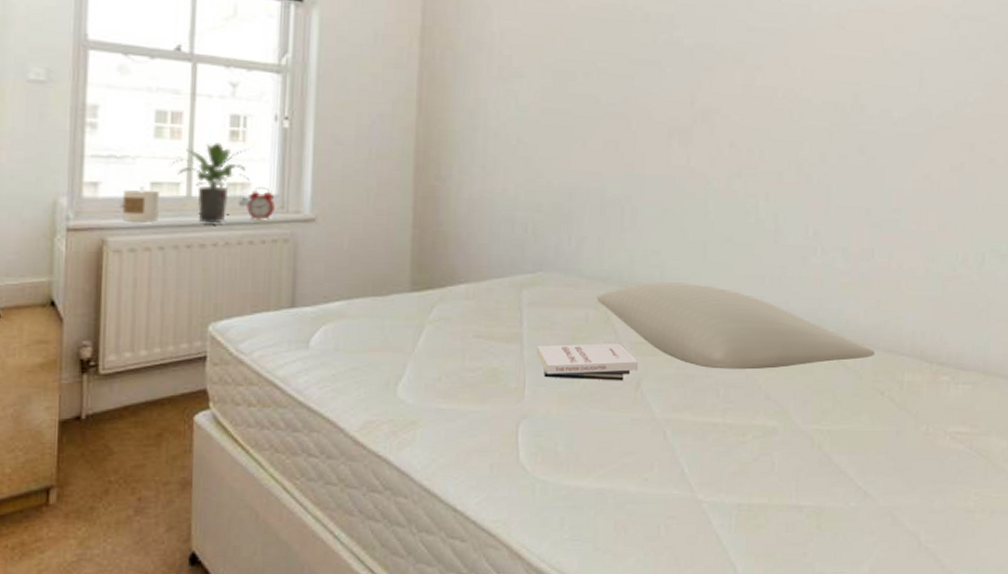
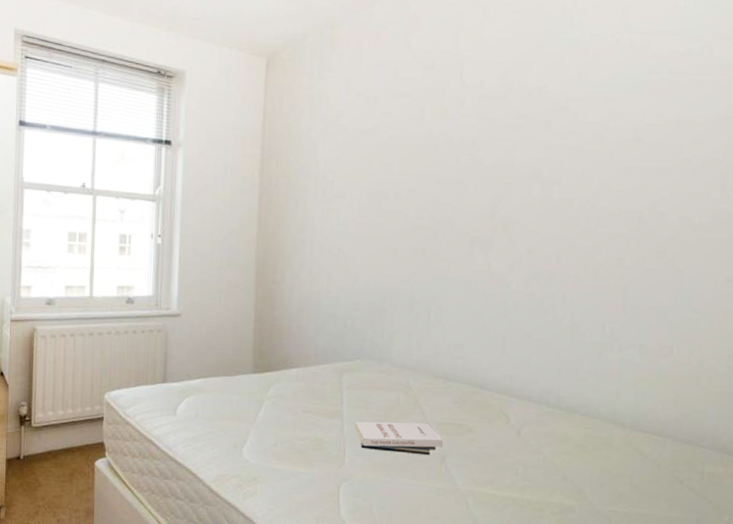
candle: present [122,185,159,223] -> none [47,288,71,316]
potted plant: present [171,143,250,223] -> none [79,256,133,316]
alarm clock: present [247,186,275,220] -> none [131,289,151,315]
pillow: present [596,282,876,370] -> none [406,371,674,453]

